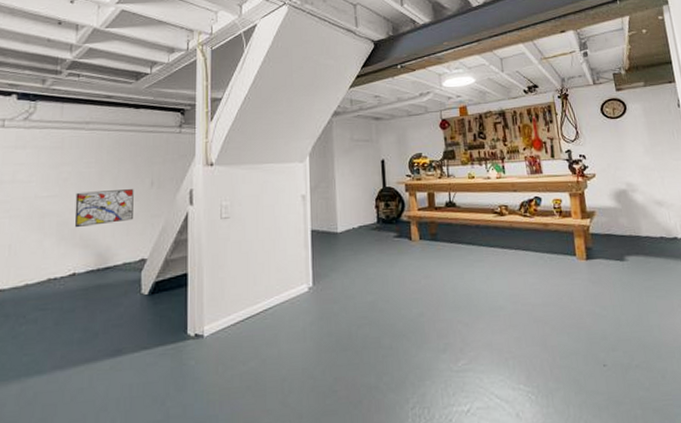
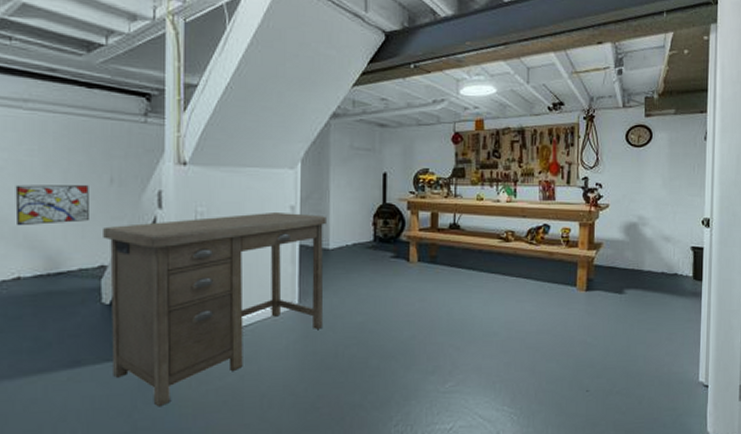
desk: none [144,201,337,394] -> present [103,213,326,407]

